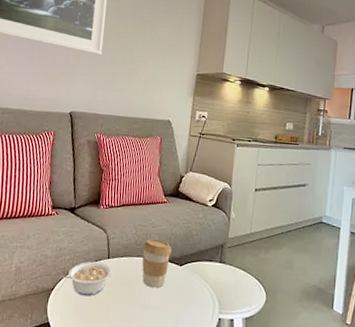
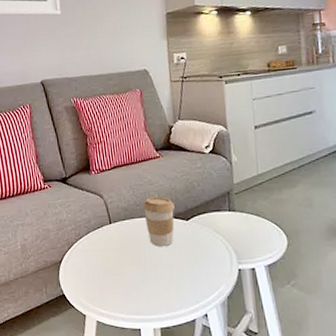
legume: present [62,261,113,297] -> none [68,228,117,265]

